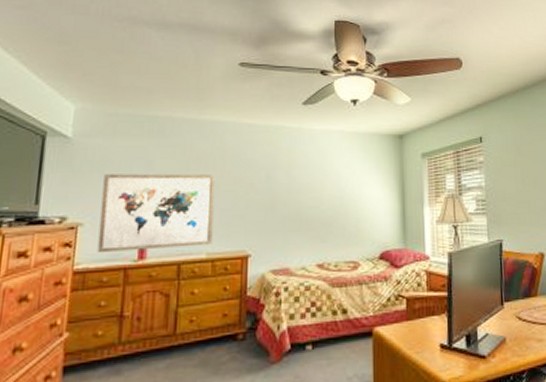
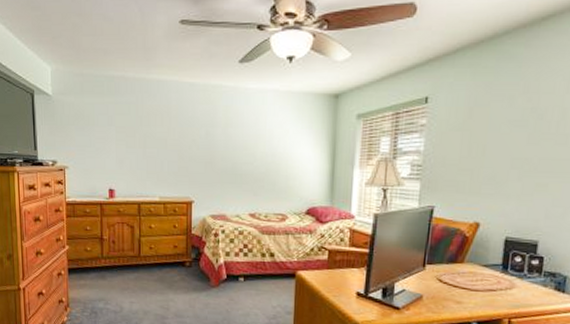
wall art: present [97,173,216,254] -> none [79,127,163,191]

